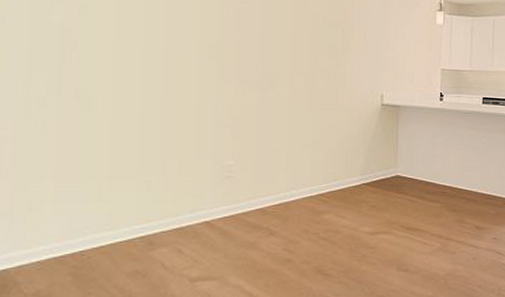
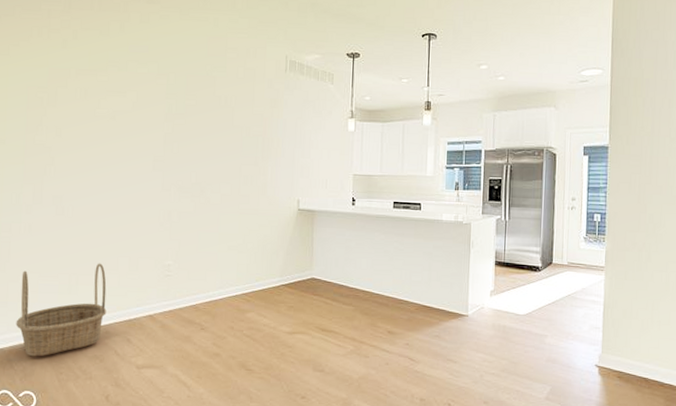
basket: none [25,165,150,277] -> present [16,263,107,357]

